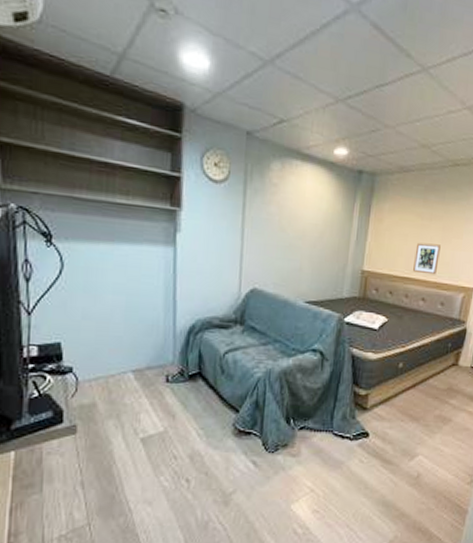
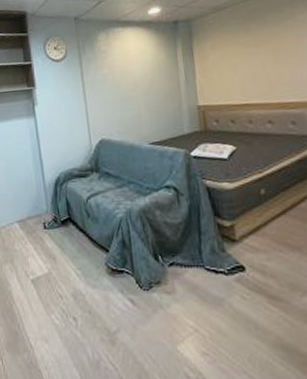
picture frame: present [413,242,441,275] -> none [248,66,278,98]

